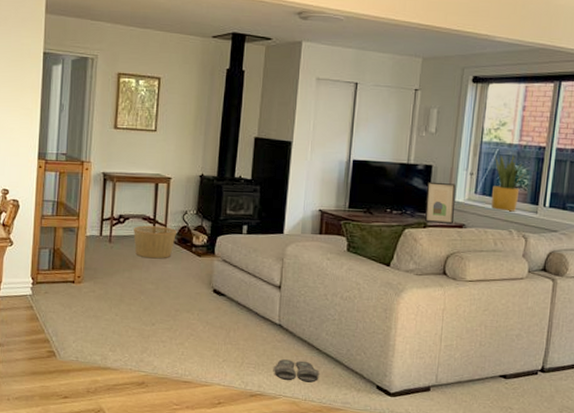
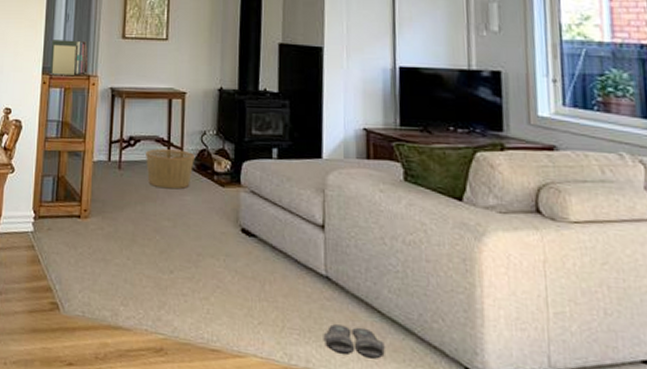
books: none [46,128,81,161] -> present [50,40,88,75]
picture frame: present [425,181,456,224] -> none [496,91,540,145]
planter: present [491,154,525,212] -> none [583,54,627,129]

